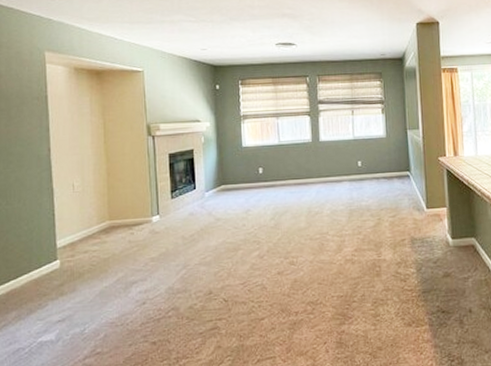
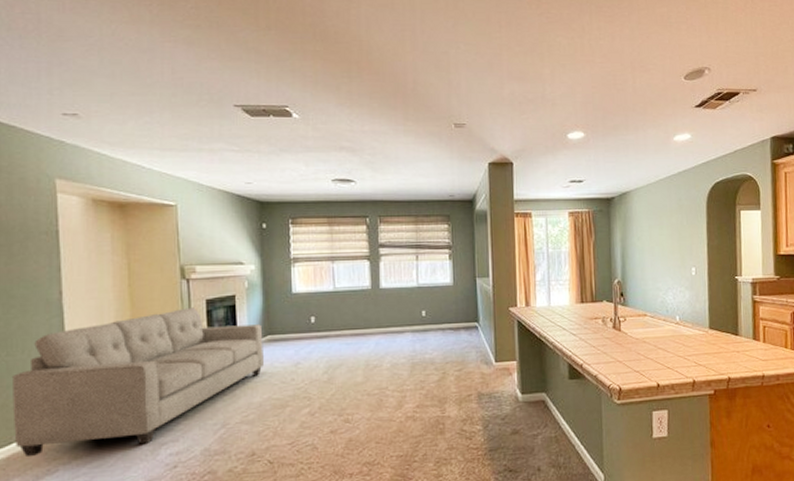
sofa: none [10,161,218,293] -> present [11,307,264,458]

